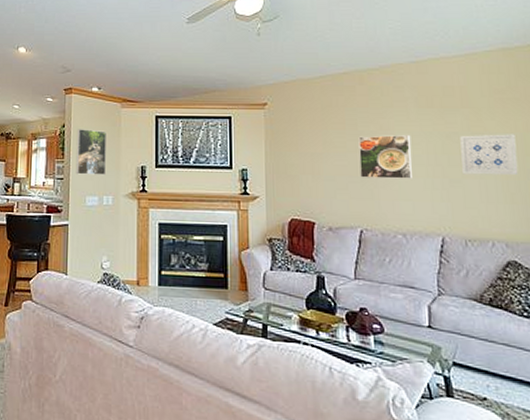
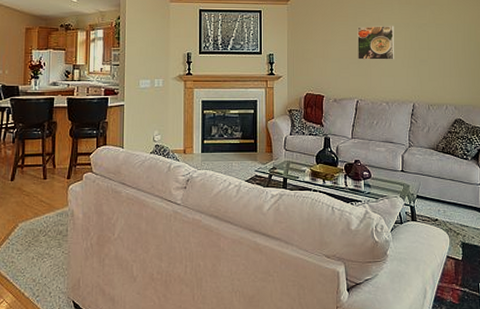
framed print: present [75,129,106,175] -> none [130,21,157,61]
wall art: present [460,134,519,176] -> none [428,25,465,56]

